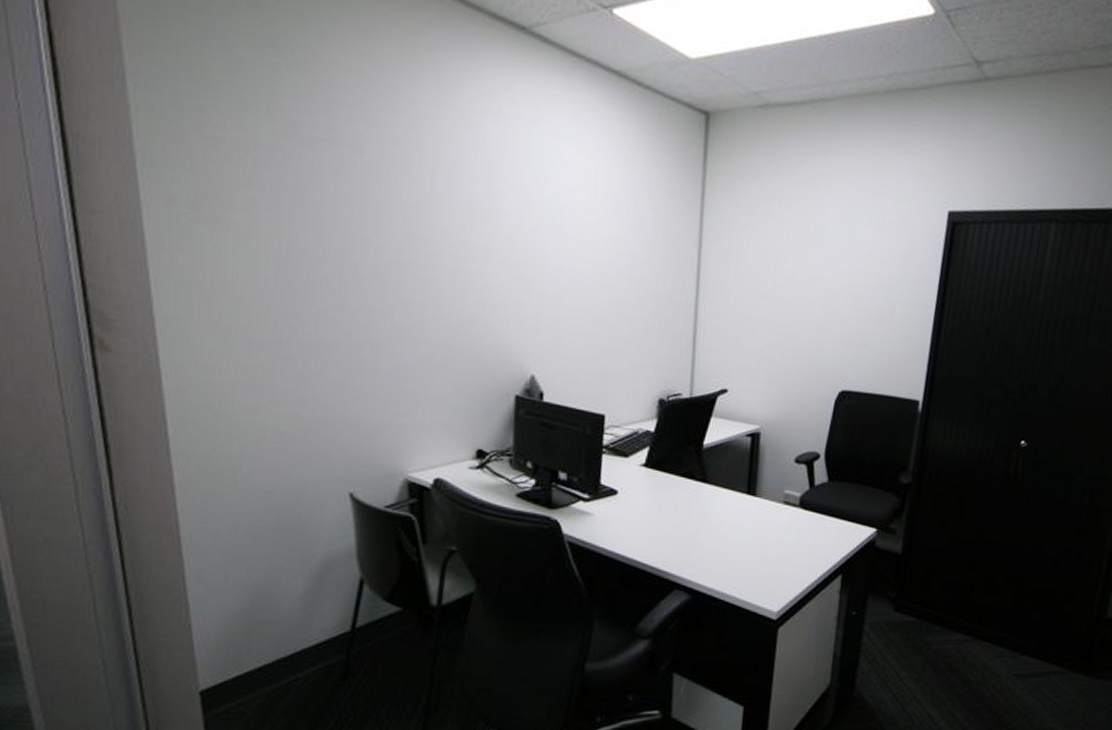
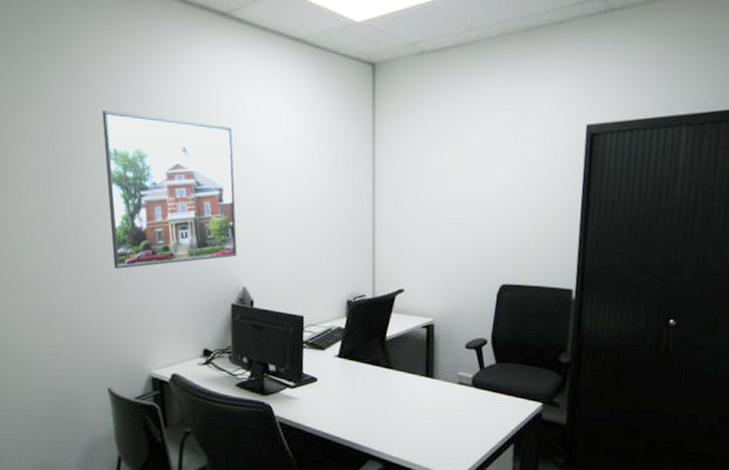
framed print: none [354,136,527,343] -> present [102,110,238,269]

